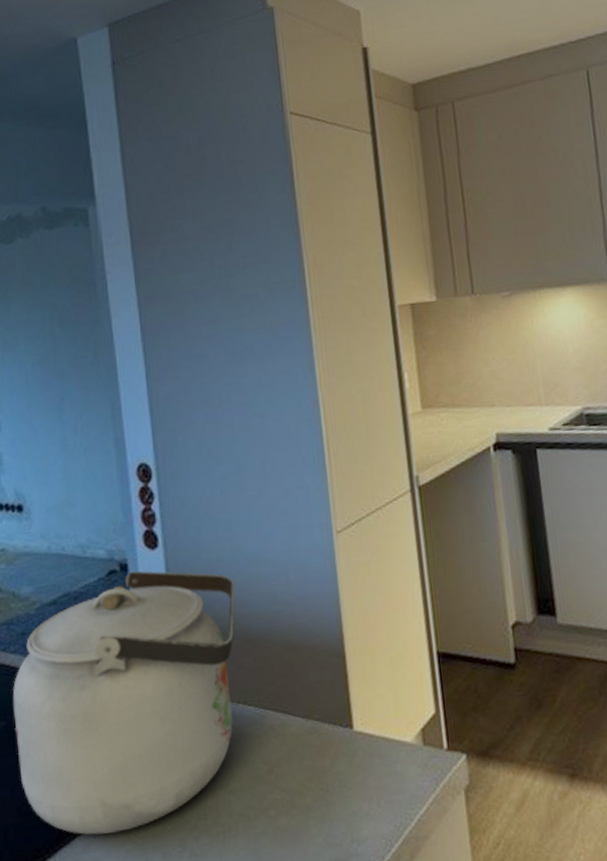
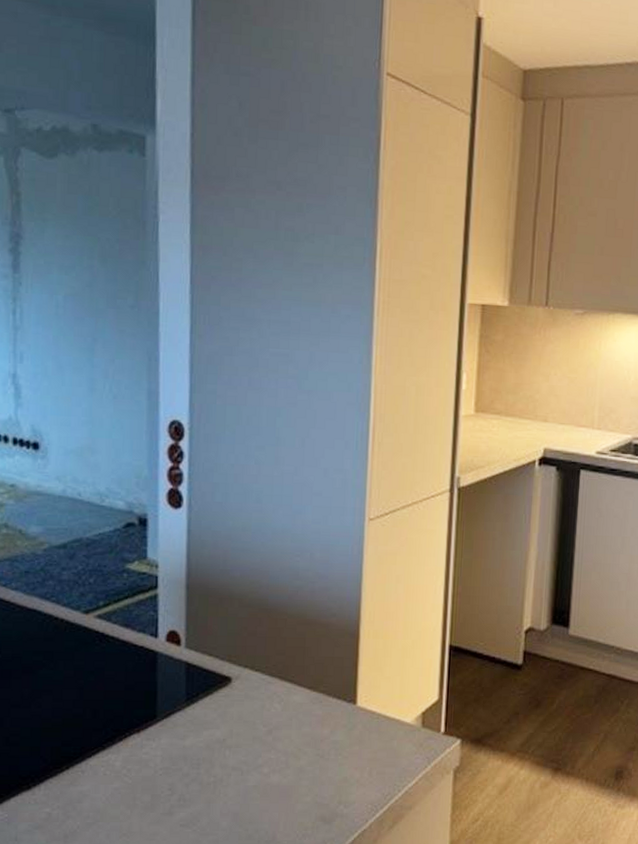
kettle: present [12,570,235,835] -> none [9,527,258,771]

